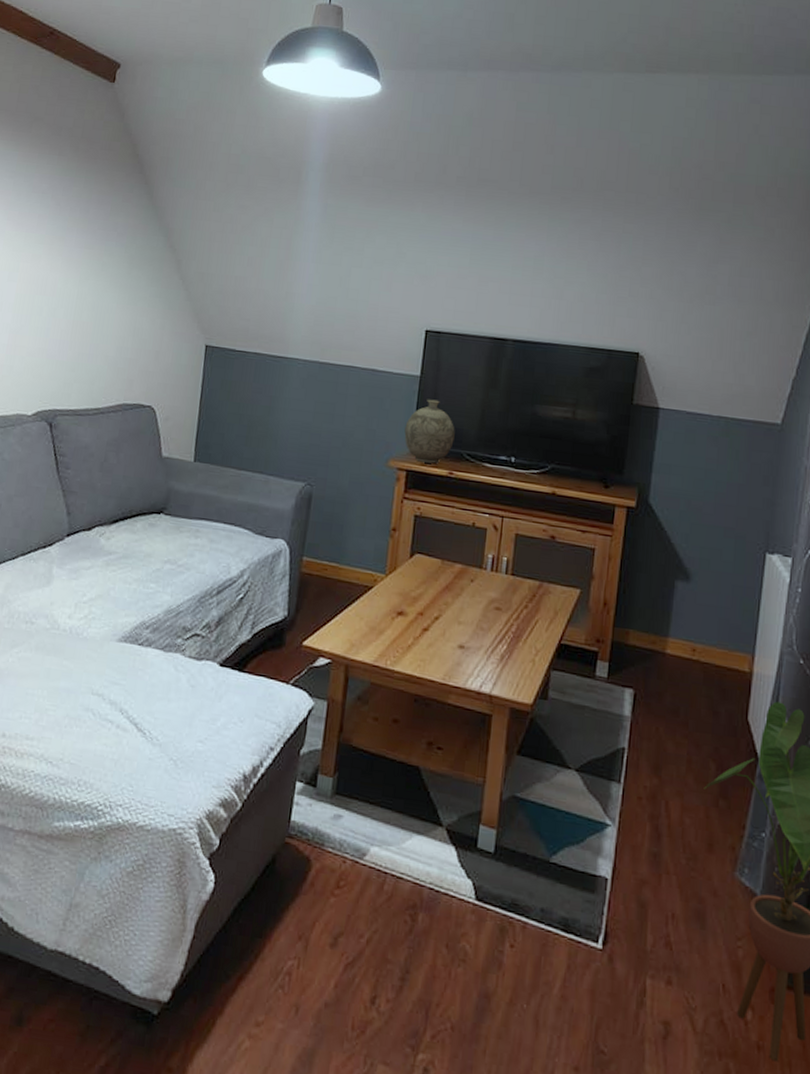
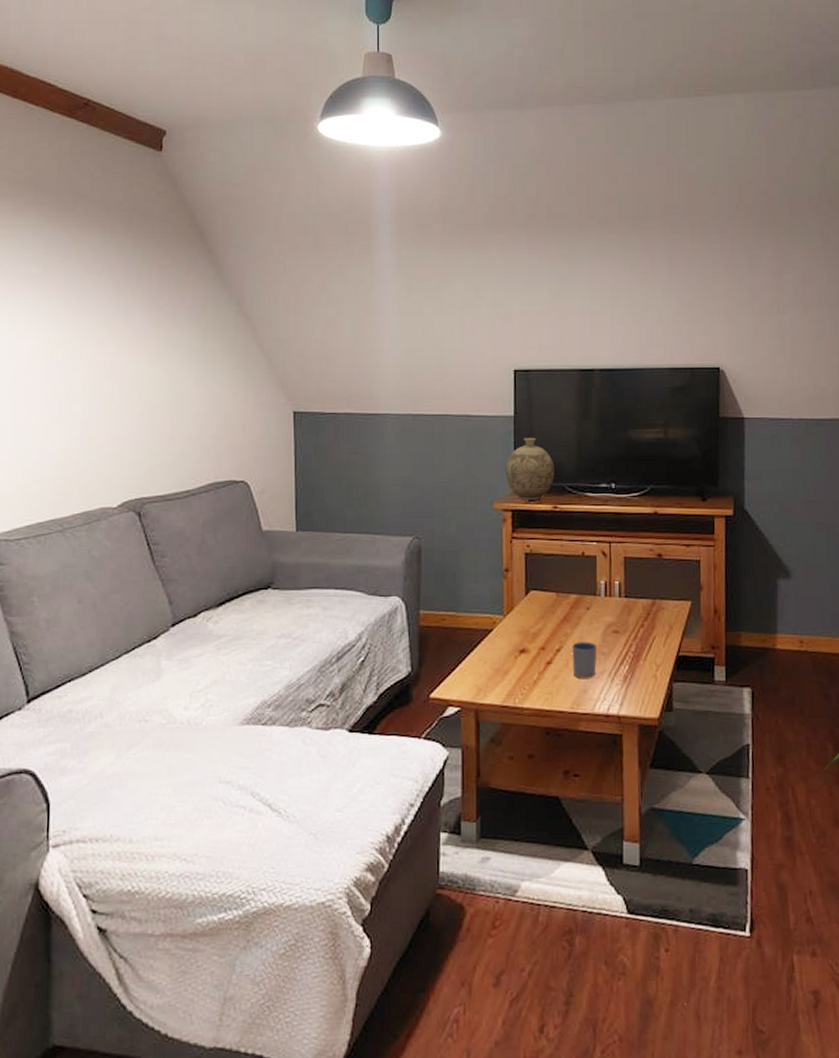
mug: none [449,612,477,652] -> present [572,641,598,679]

